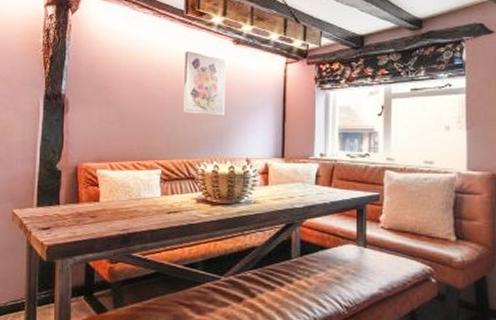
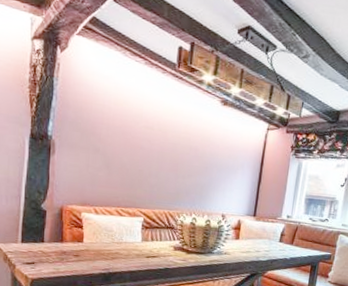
wall art: present [183,51,226,116] -> none [167,106,212,173]

